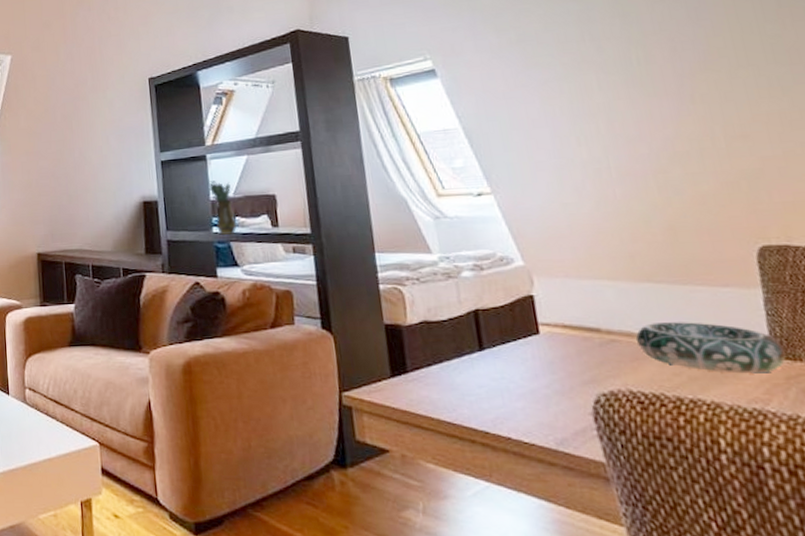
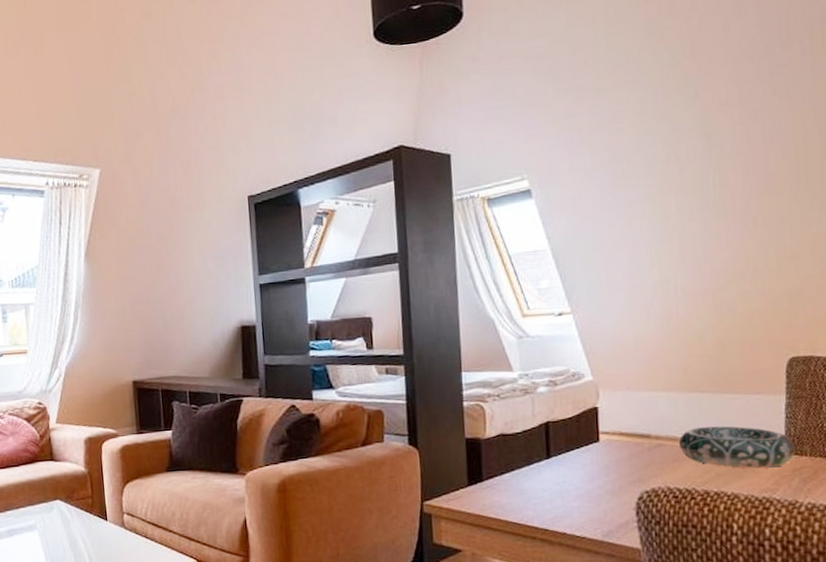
vase: present [208,180,237,236] -> none [307,304,334,359]

